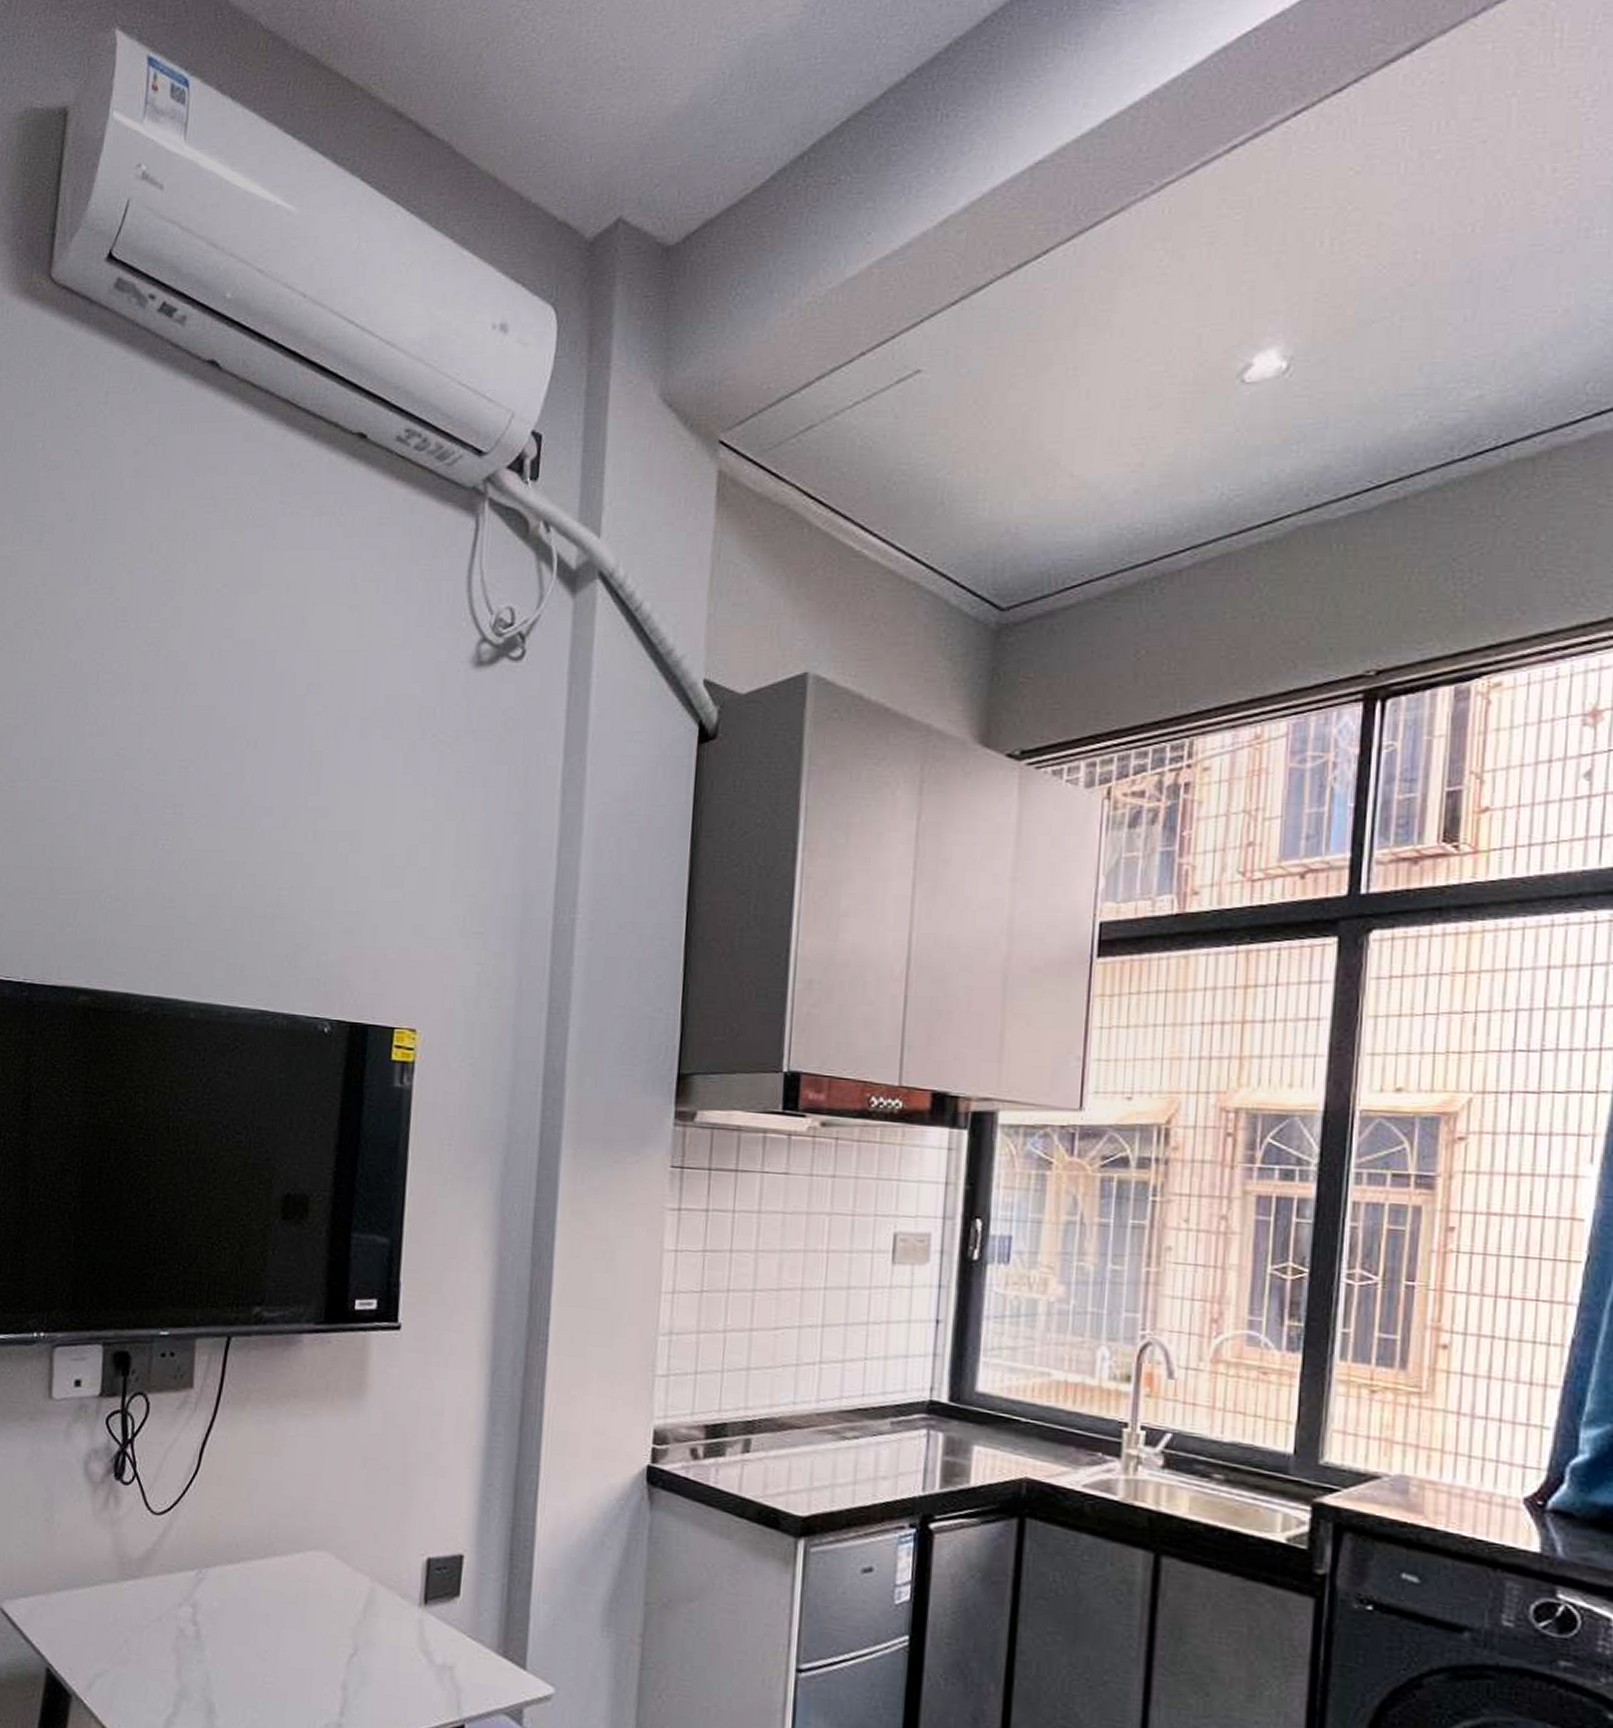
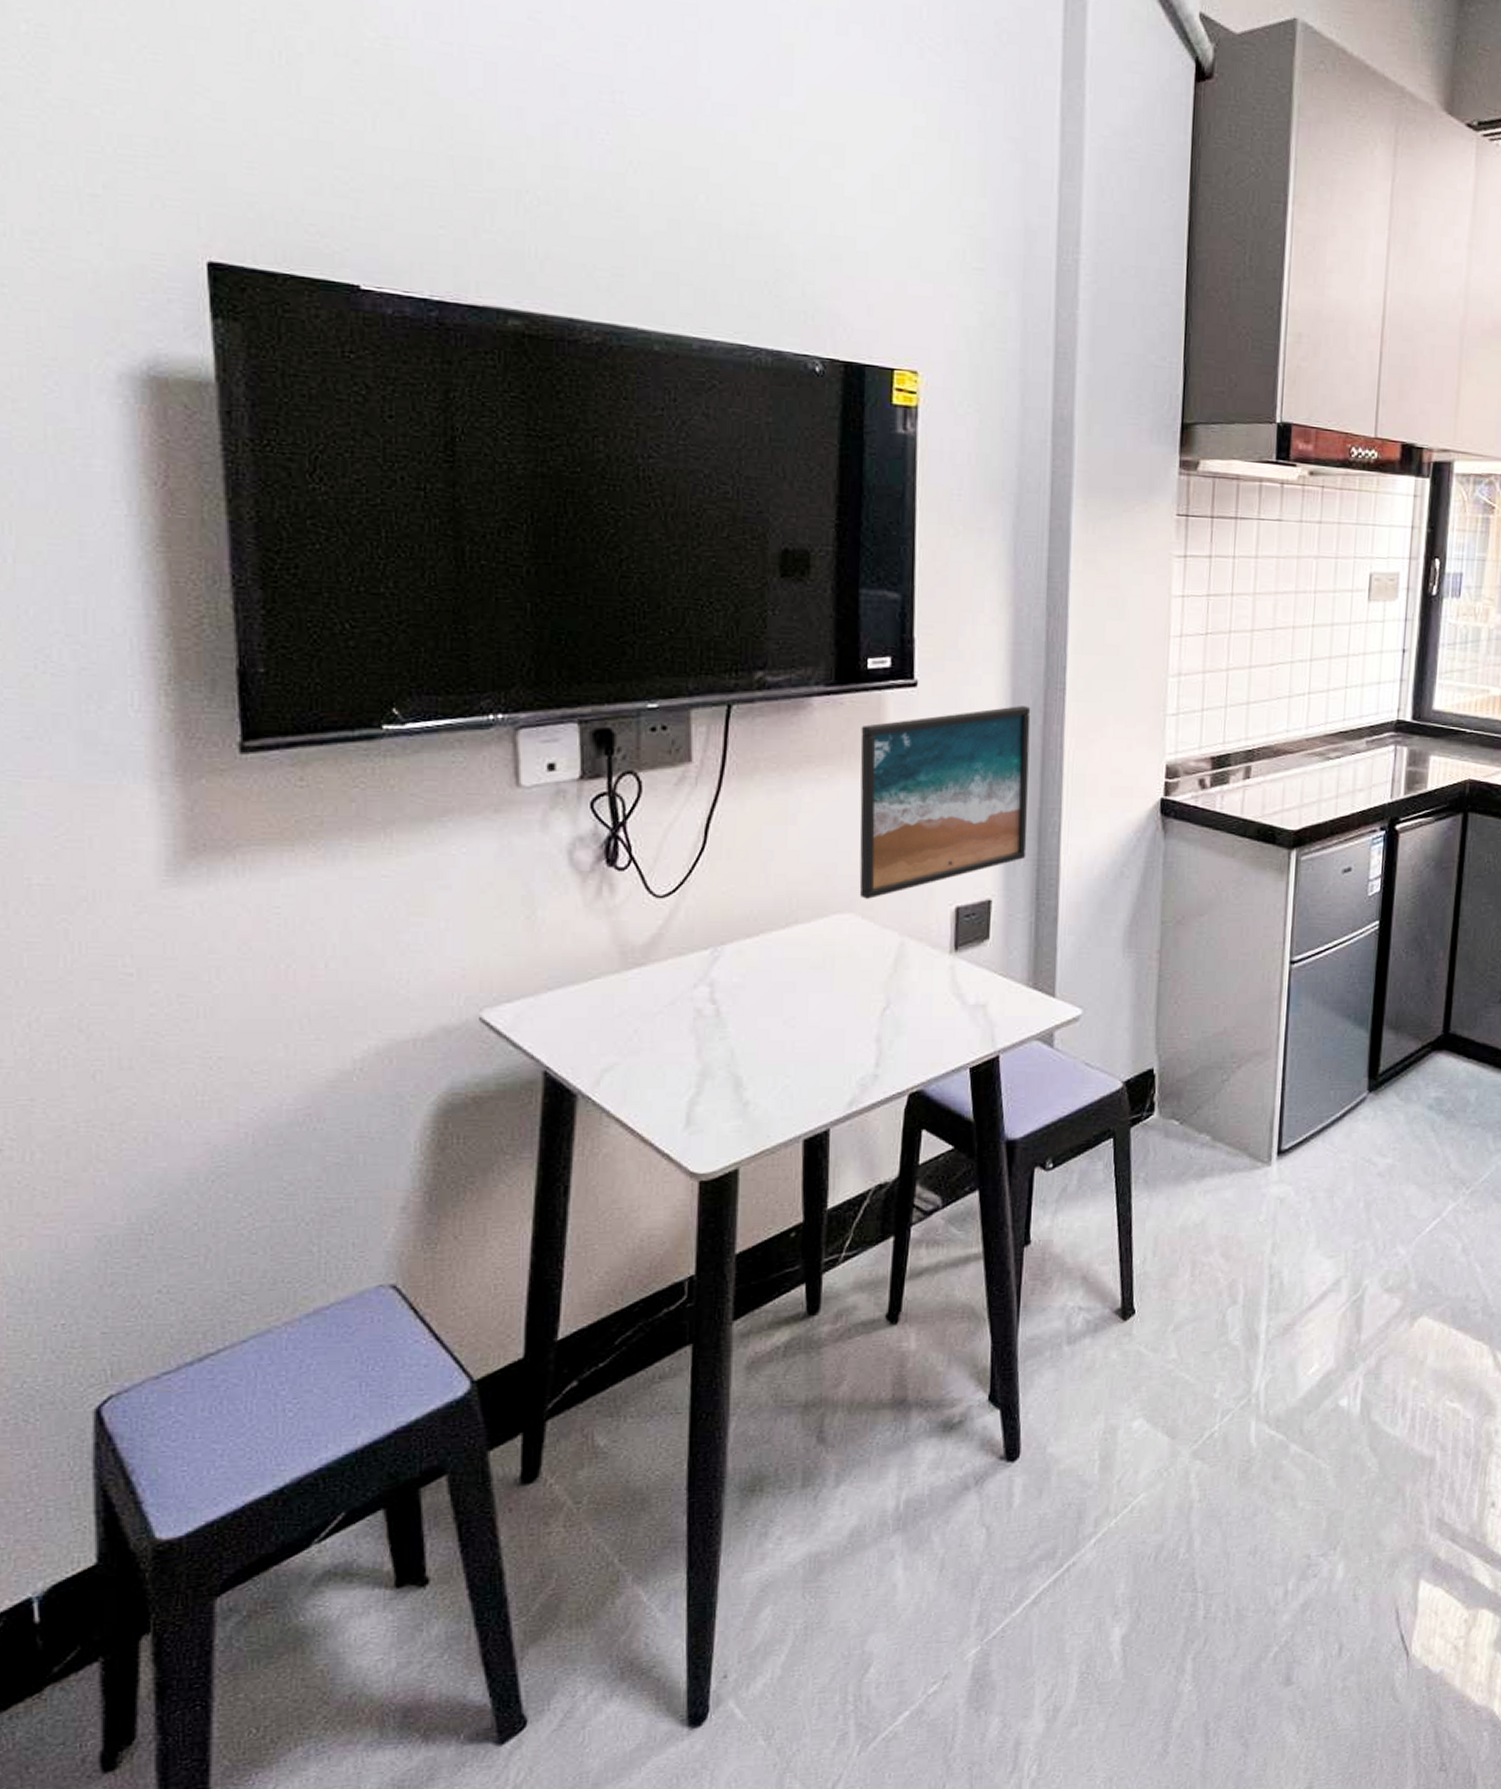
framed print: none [334,1355,512,1539] -> present [859,706,1031,899]

